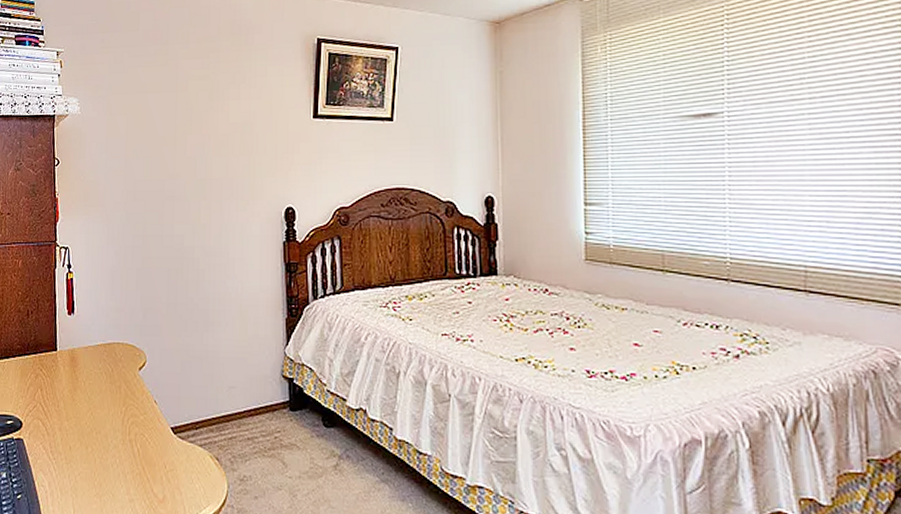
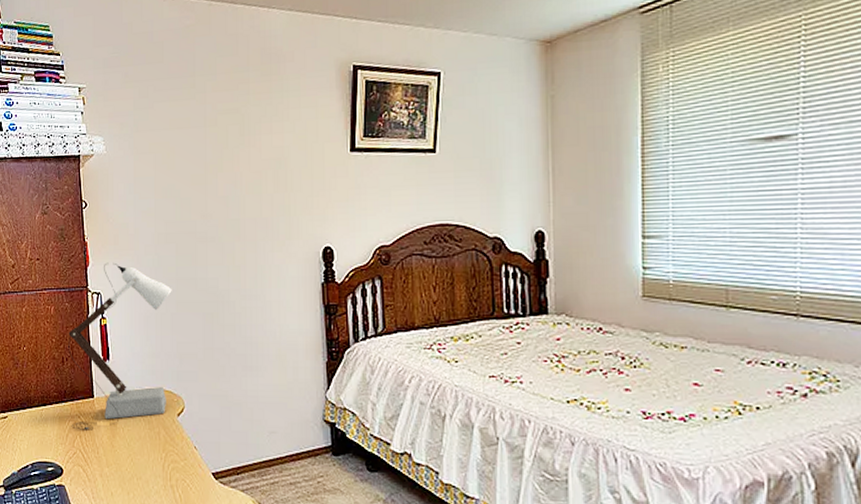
desk lamp: none [33,218,139,384] -> present [68,262,172,431]

